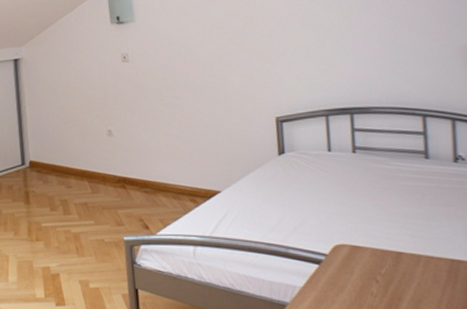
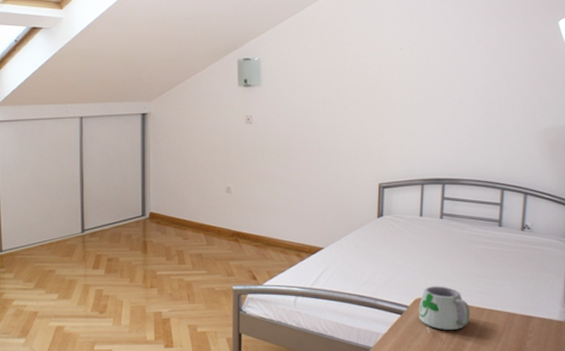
mug: none [339,230,404,286] -> present [418,286,470,333]

